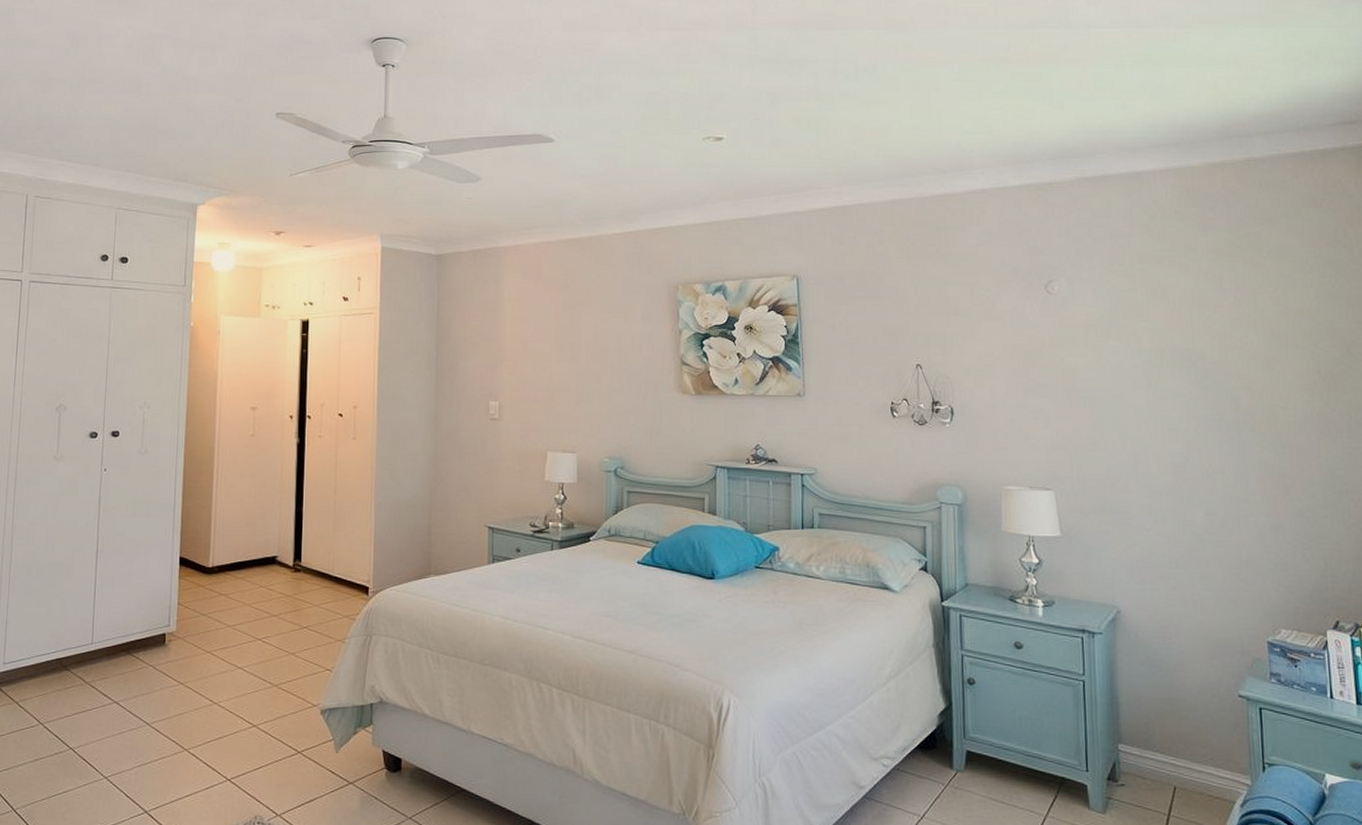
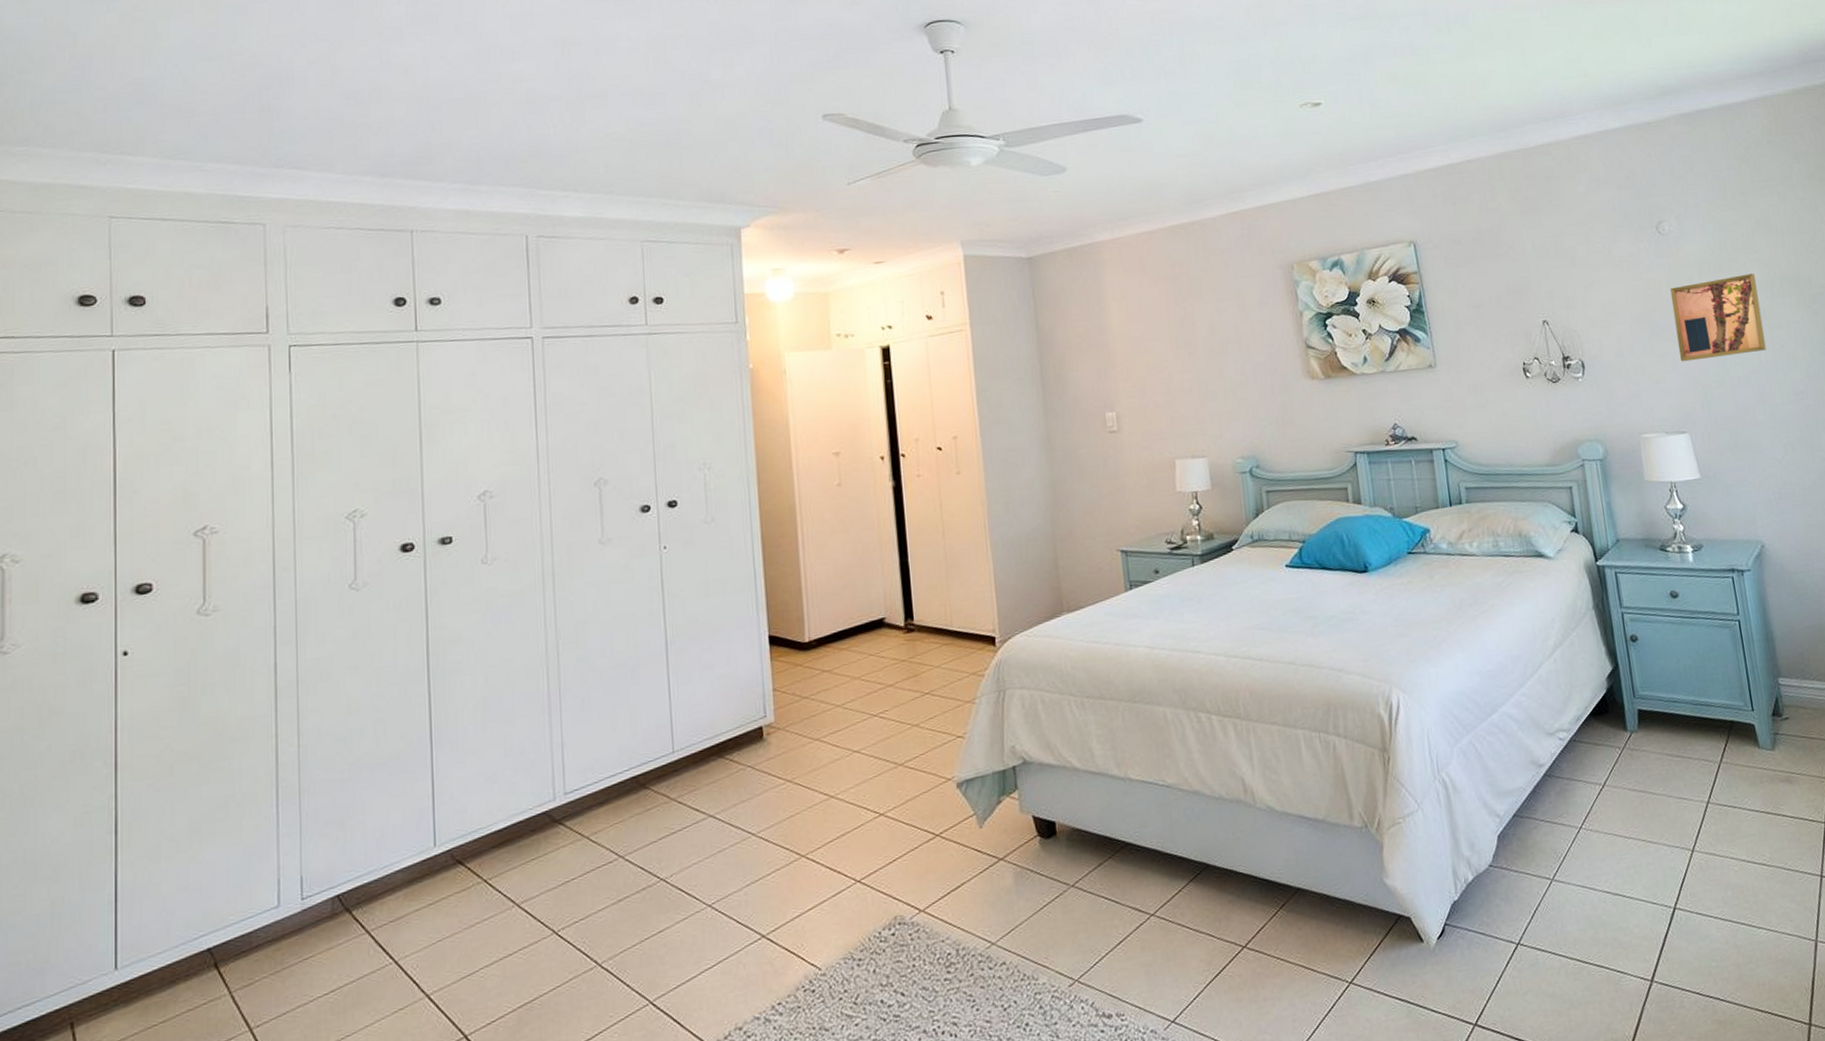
wall art: none [1051,342,1148,421] -> present [1670,273,1766,362]

